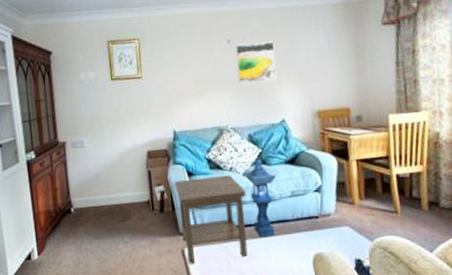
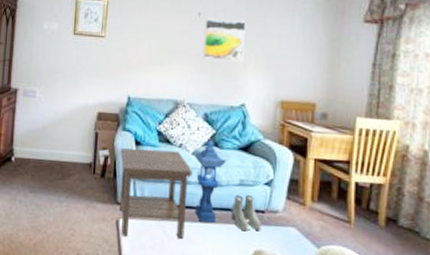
boots: none [287,203,318,239] -> present [231,194,262,232]

